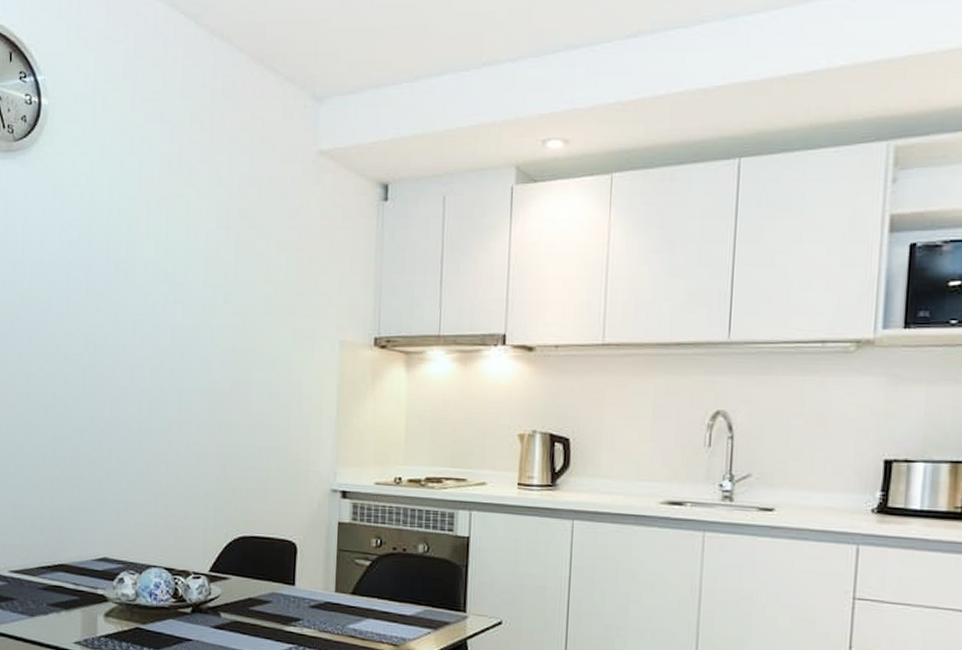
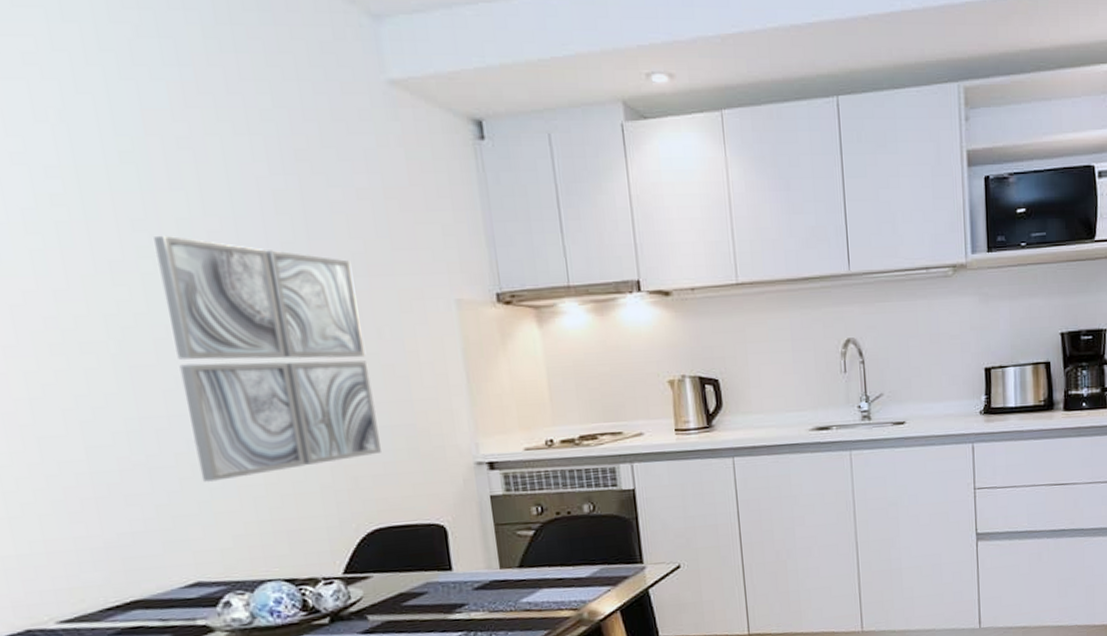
wall art: none [124,274,263,476] -> present [154,235,381,482]

